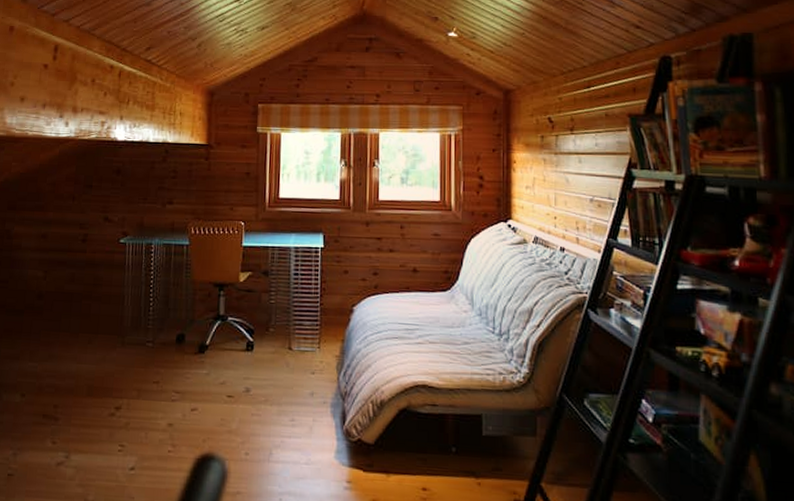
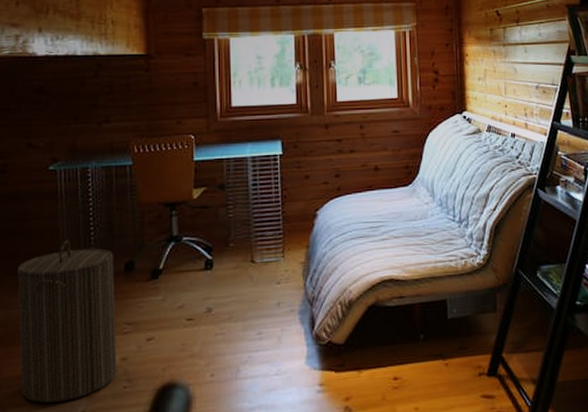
laundry hamper: none [84,307,168,455] -> present [17,239,118,403]

